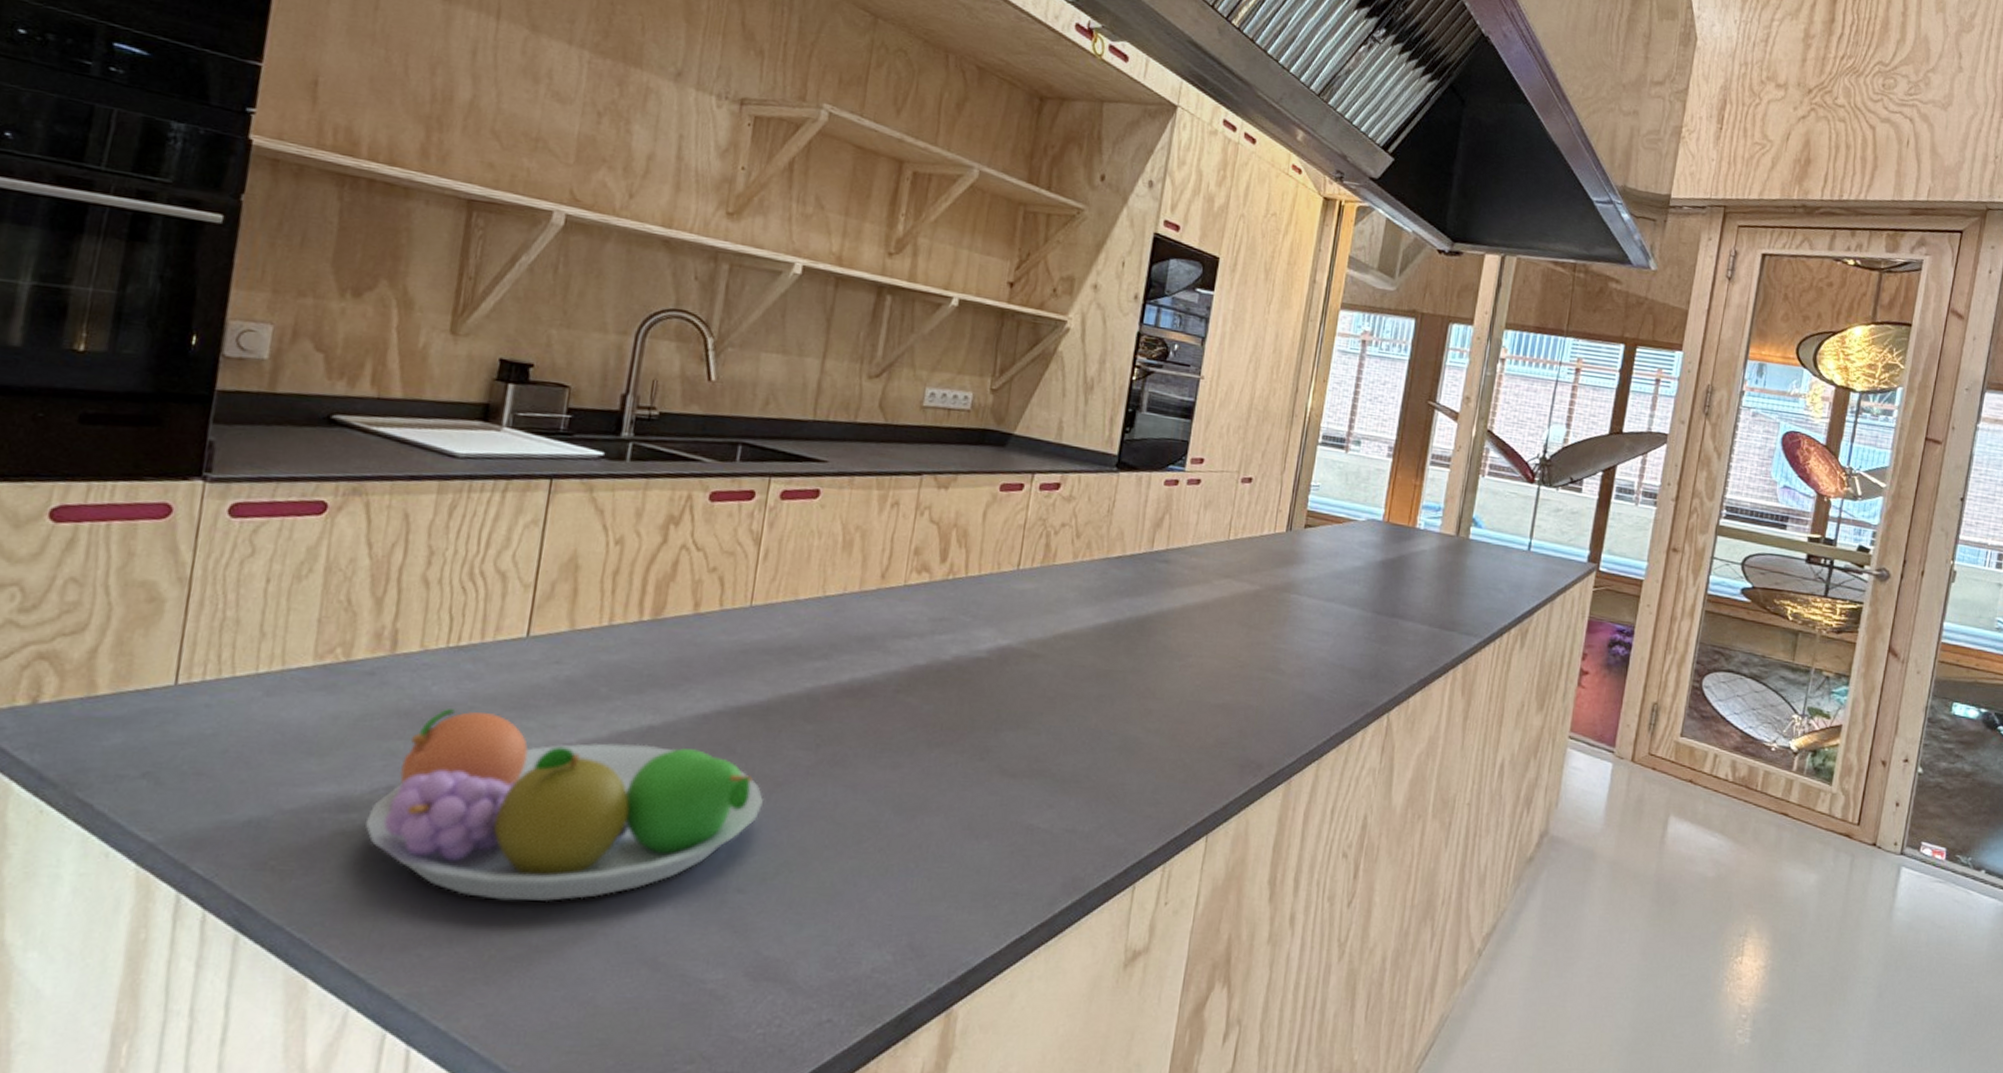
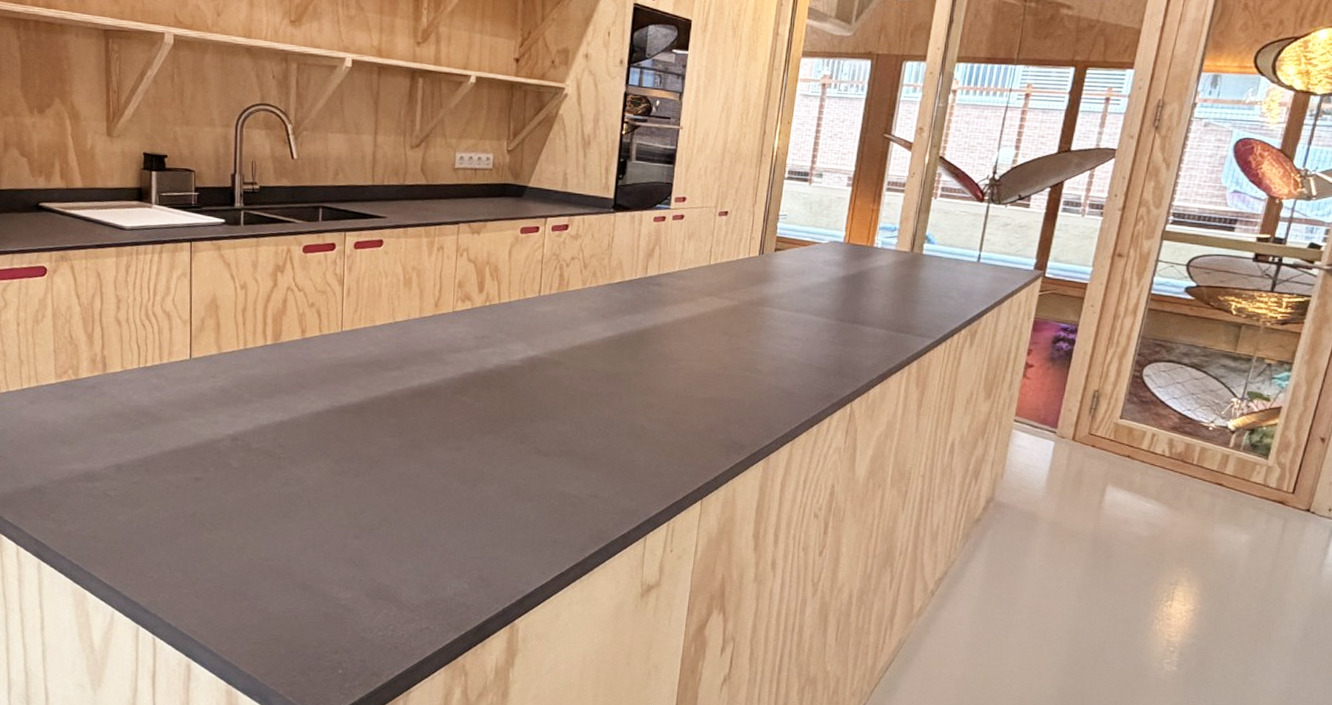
fruit bowl: present [364,709,765,901] -> none [105,411,367,543]

